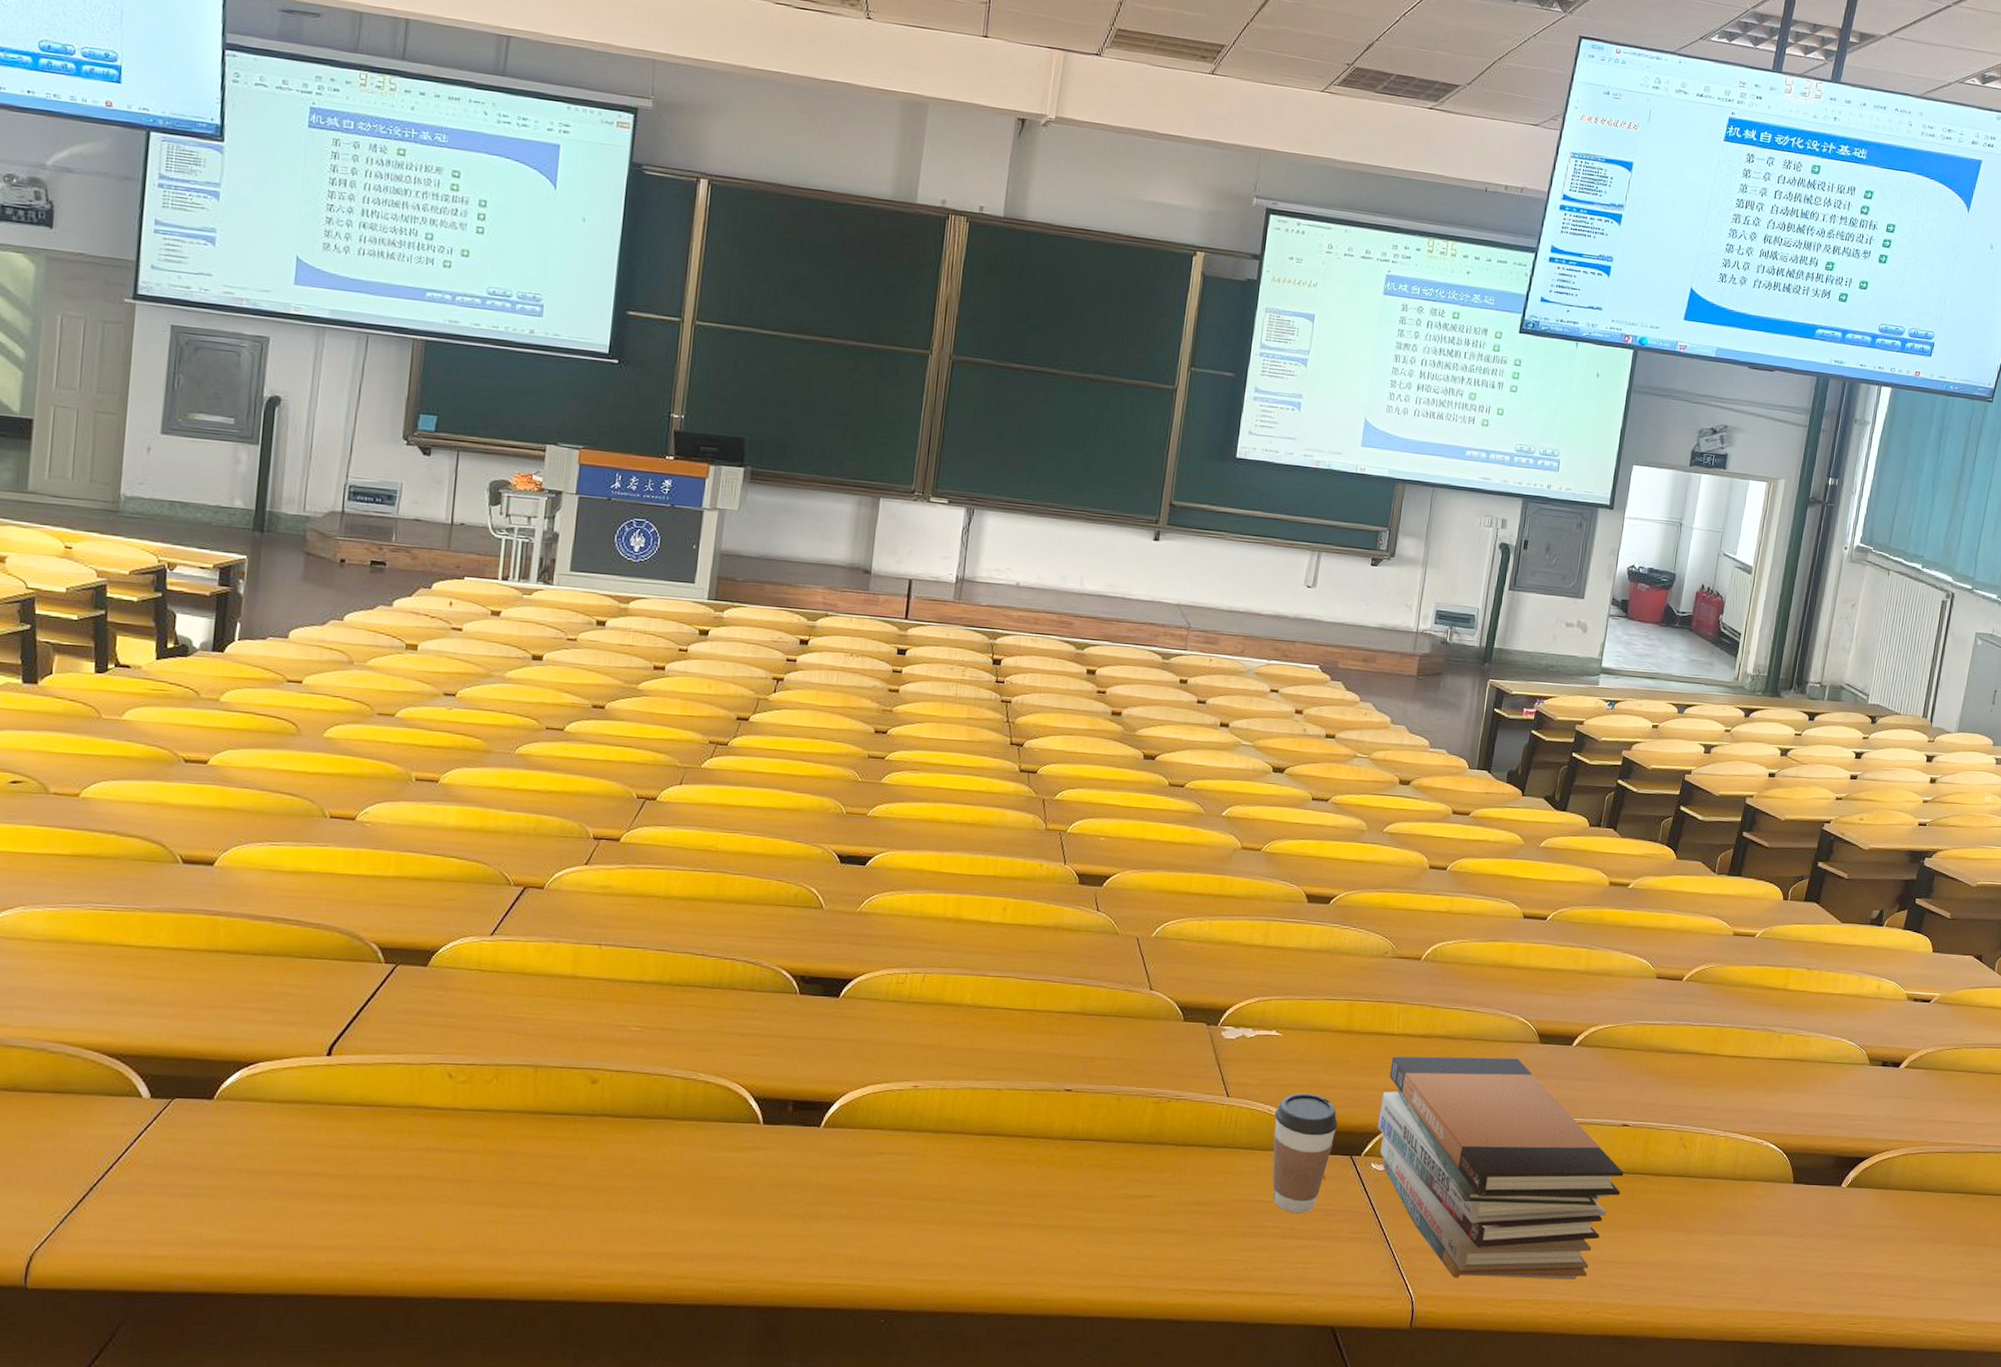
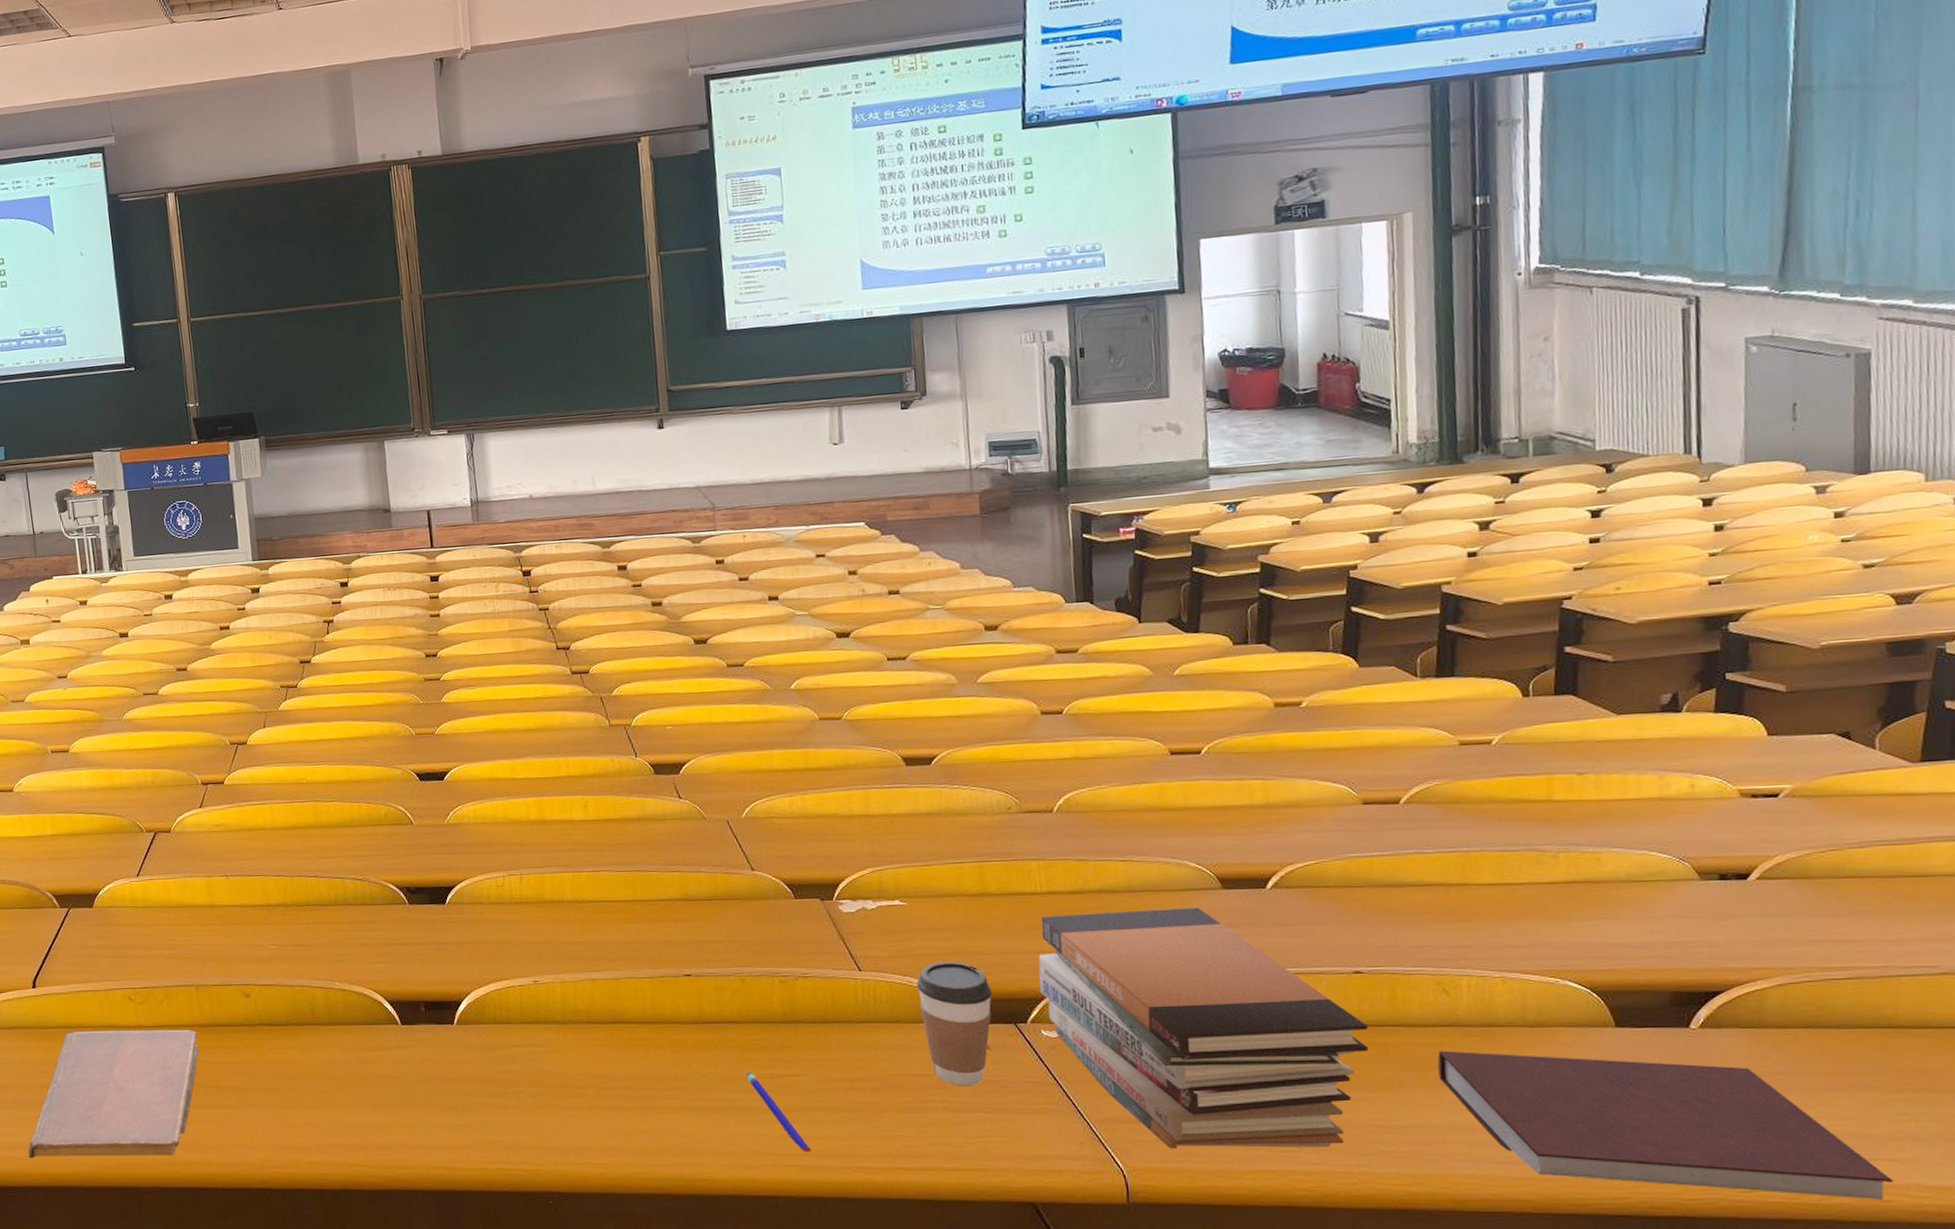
notebook: none [274,1110,525,1262] -> present [28,1029,200,1159]
pen: none [1102,1192,1148,1272] -> present [746,1073,811,1151]
notebook: none [1665,1197,1945,1331] -> present [1437,1050,1894,1199]

